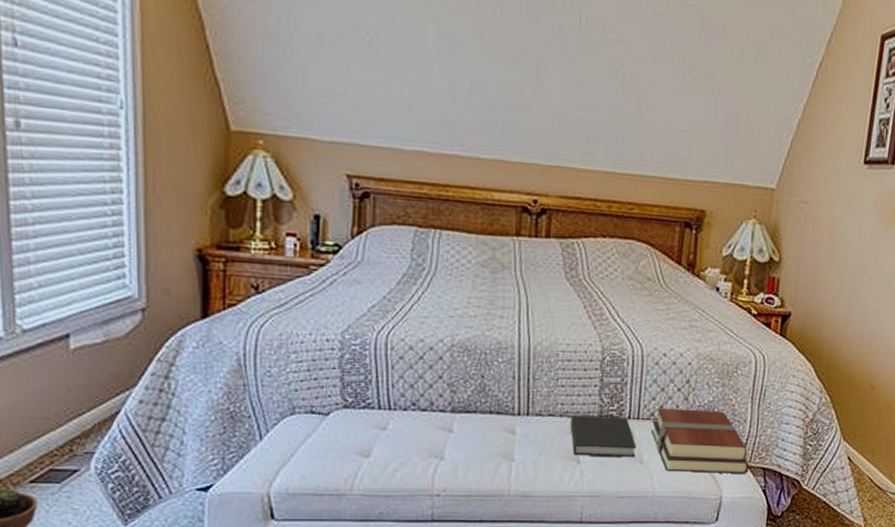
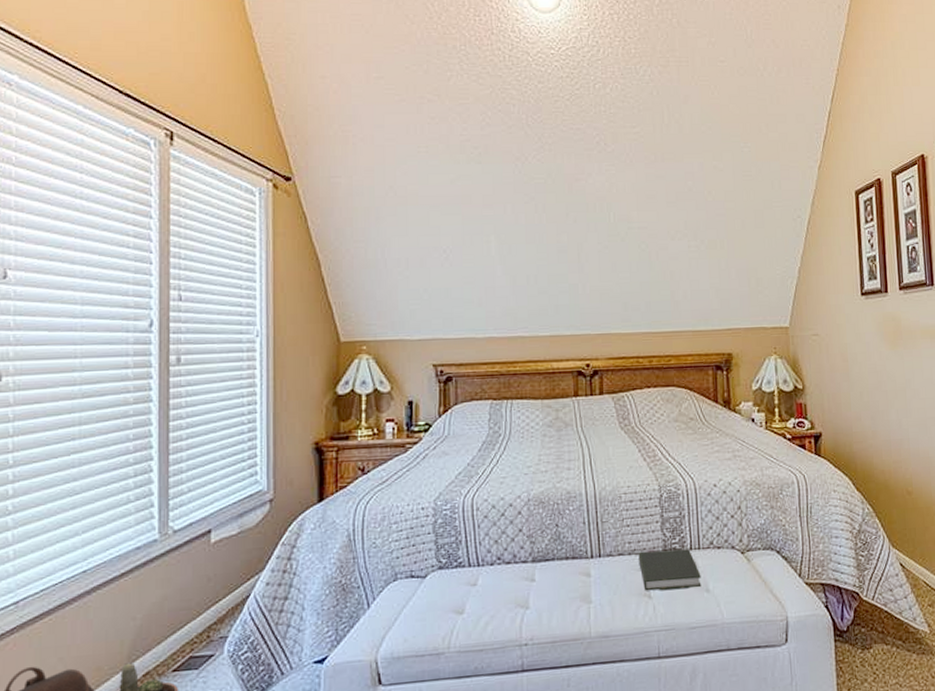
books: present [651,408,749,474] -> none [712,533,808,598]

